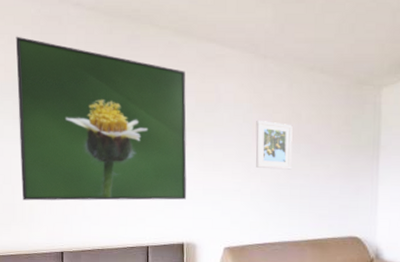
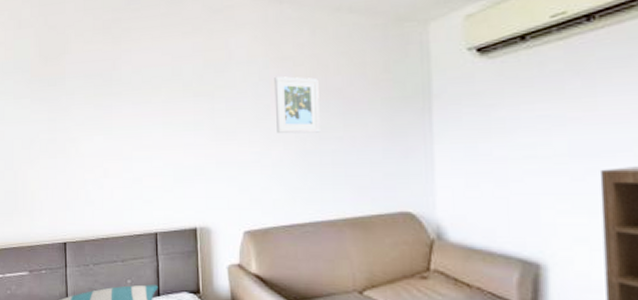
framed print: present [15,36,187,201] -> none [15,11,198,187]

